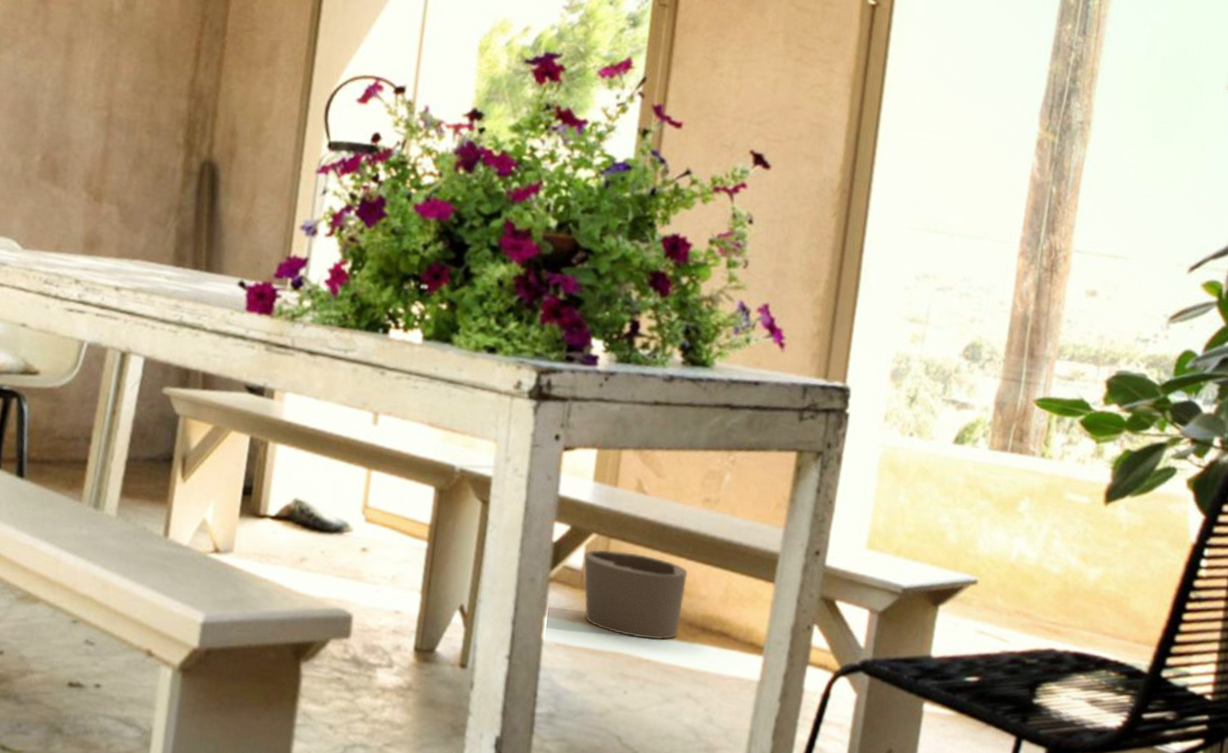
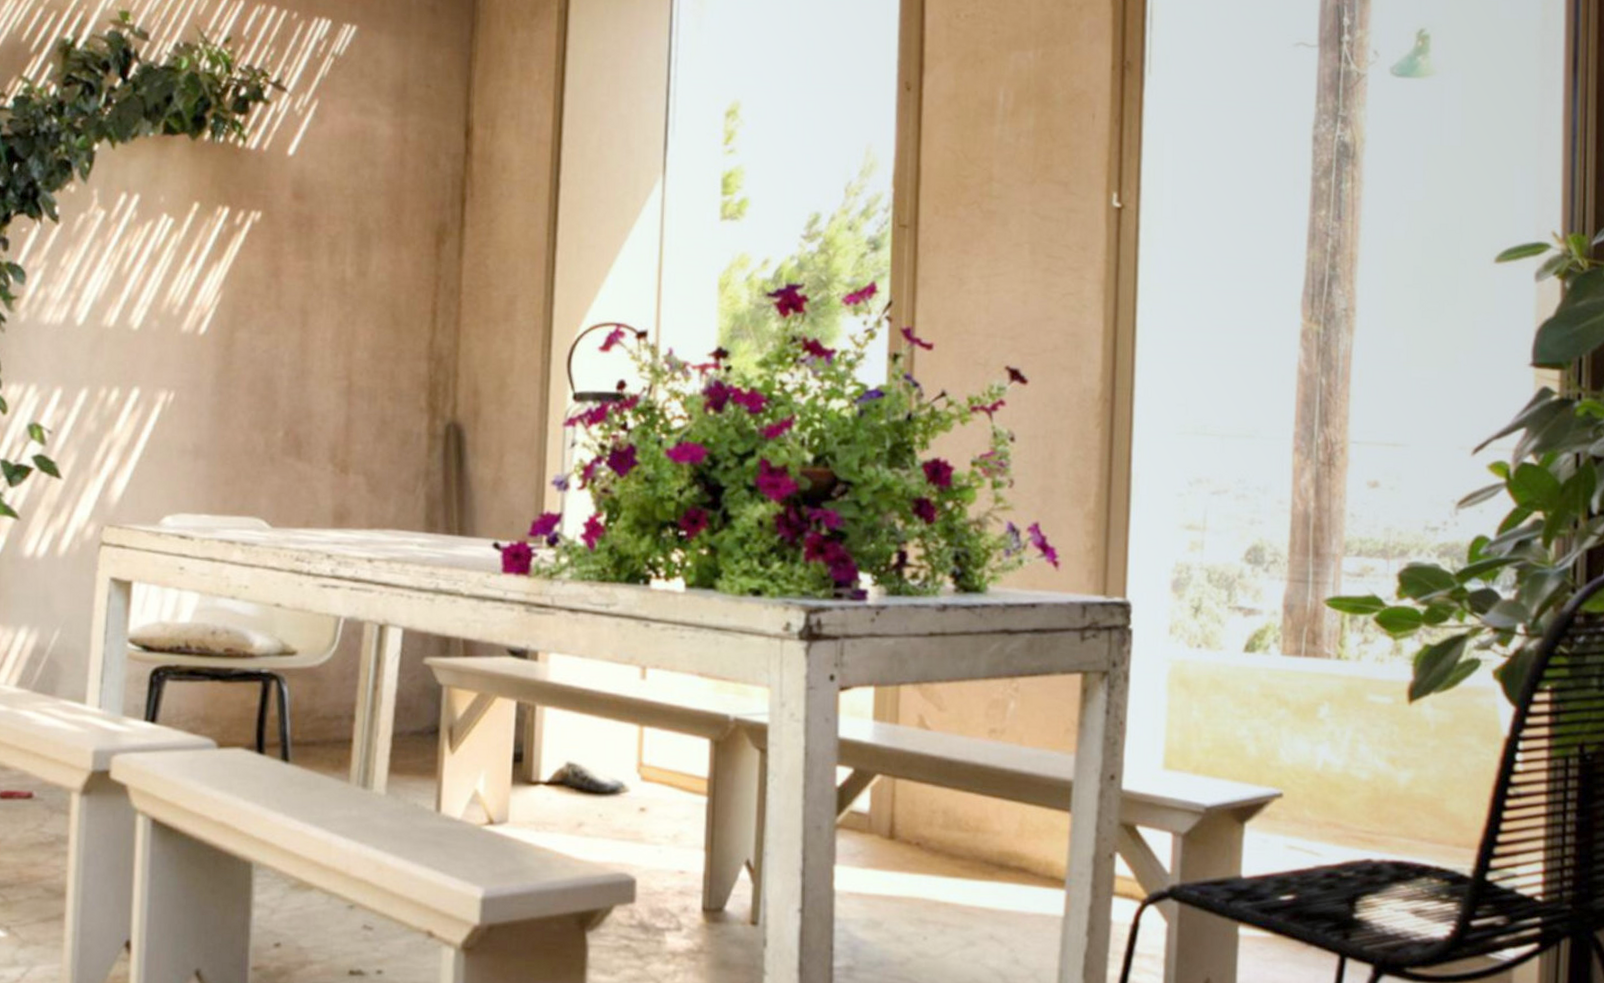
planter pot: present [583,549,688,640] -> none [870,790,980,881]

